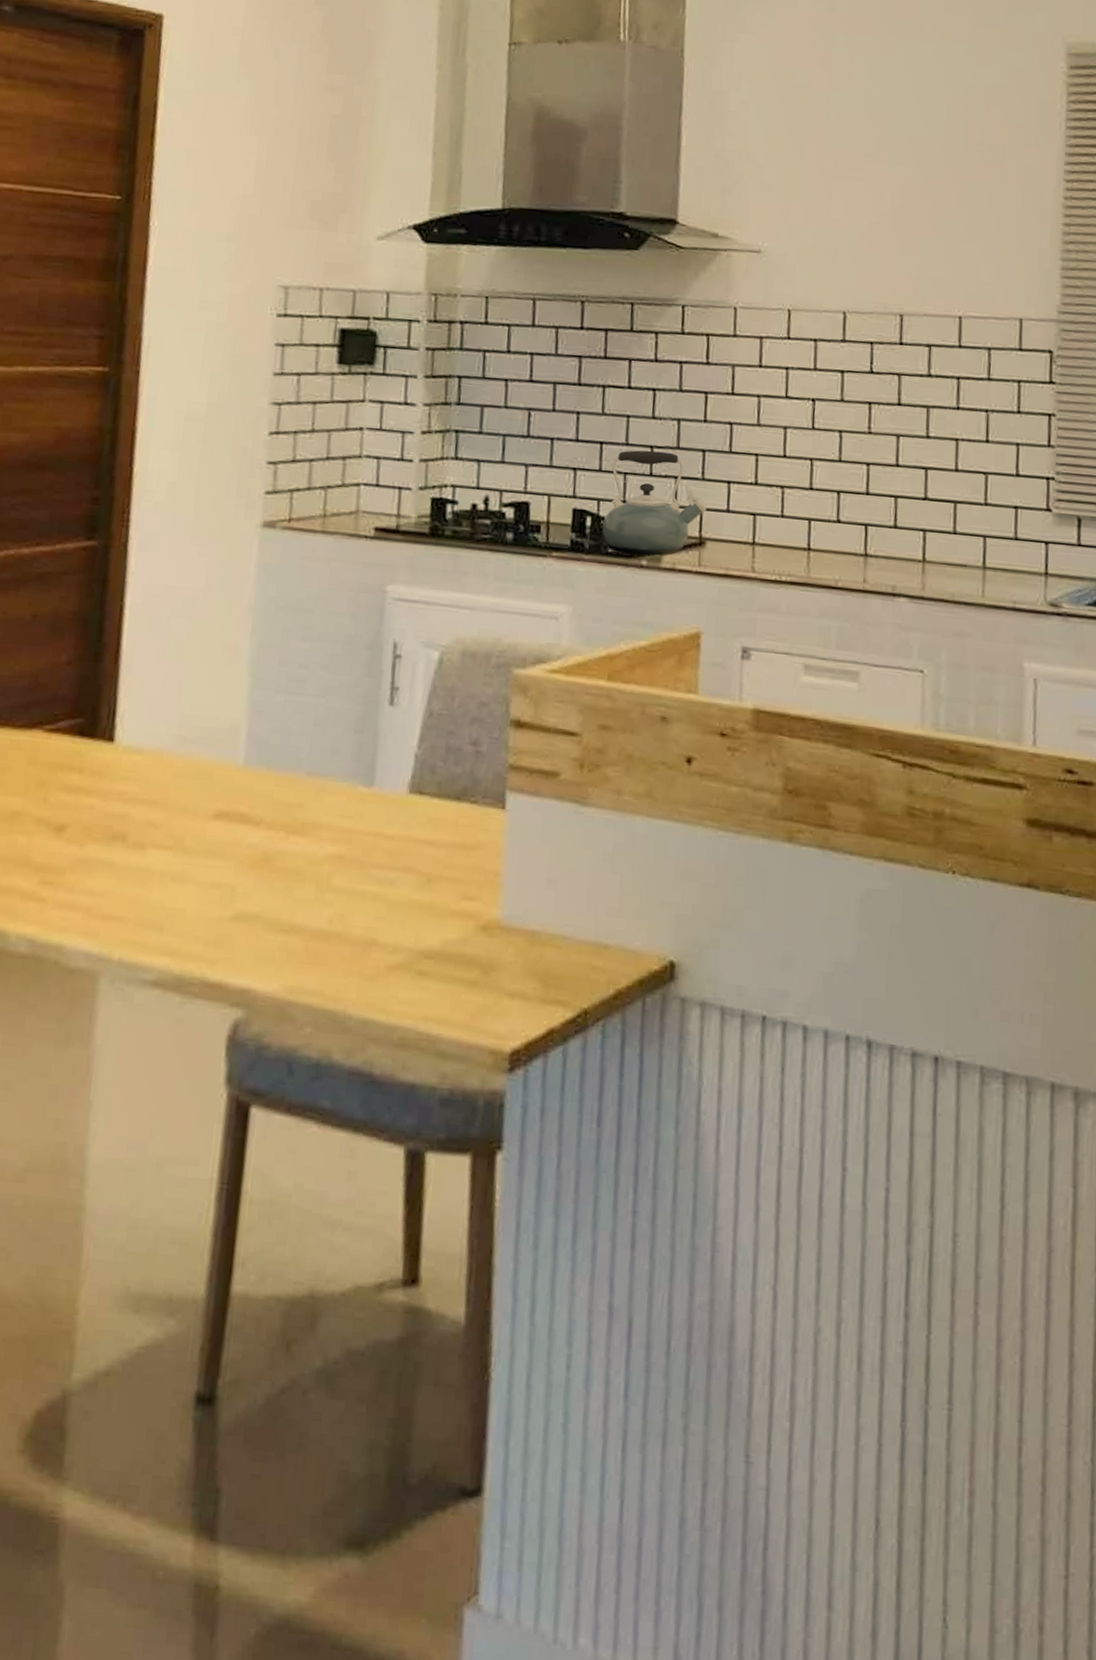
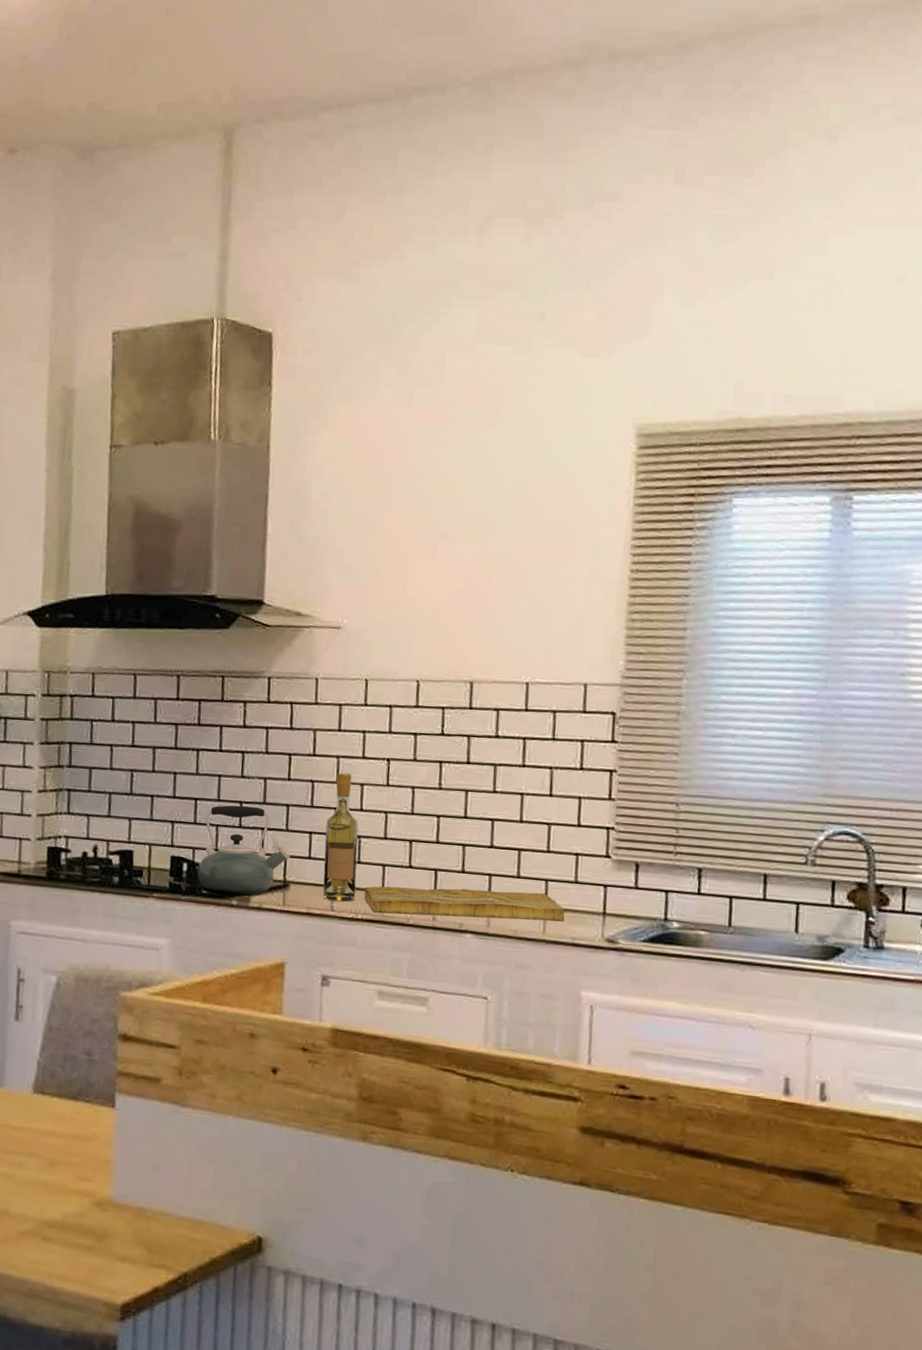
bottle: none [742,414,782,562] -> present [322,773,359,902]
cutting board: none [788,543,1005,583] -> present [364,886,565,922]

